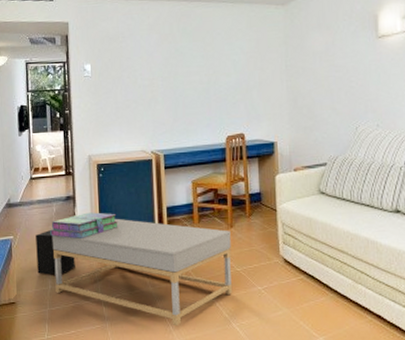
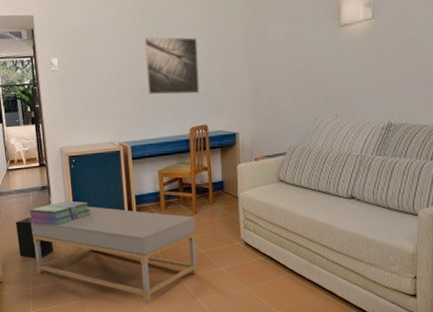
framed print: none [181,44,236,103] -> present [144,36,200,95]

